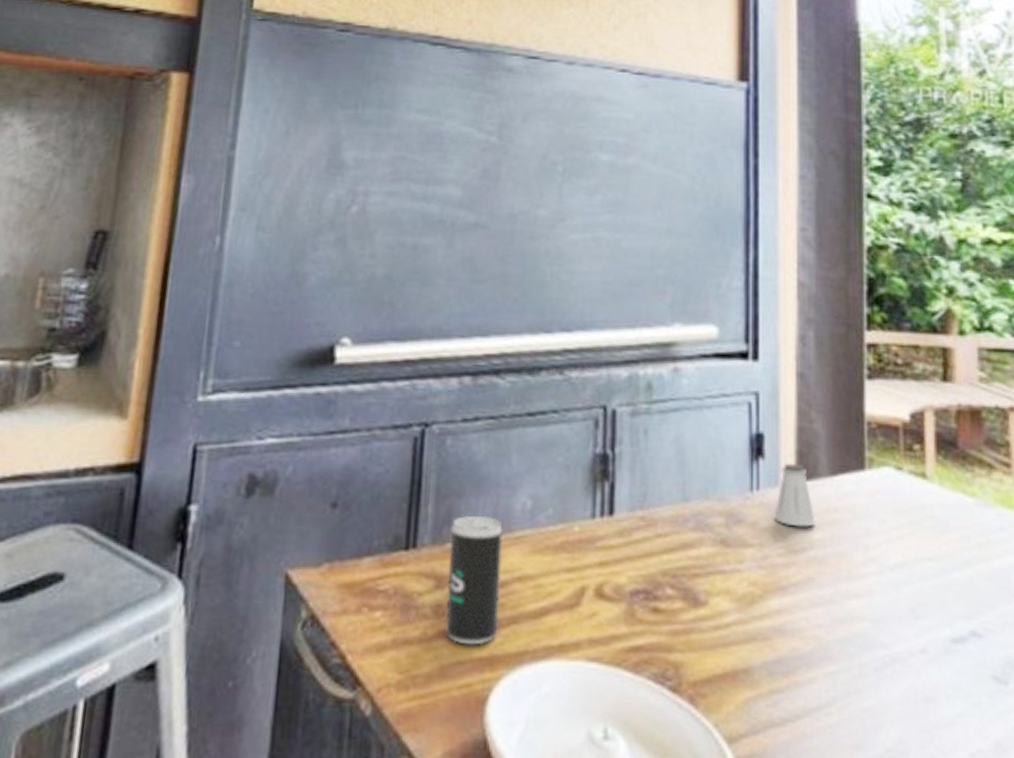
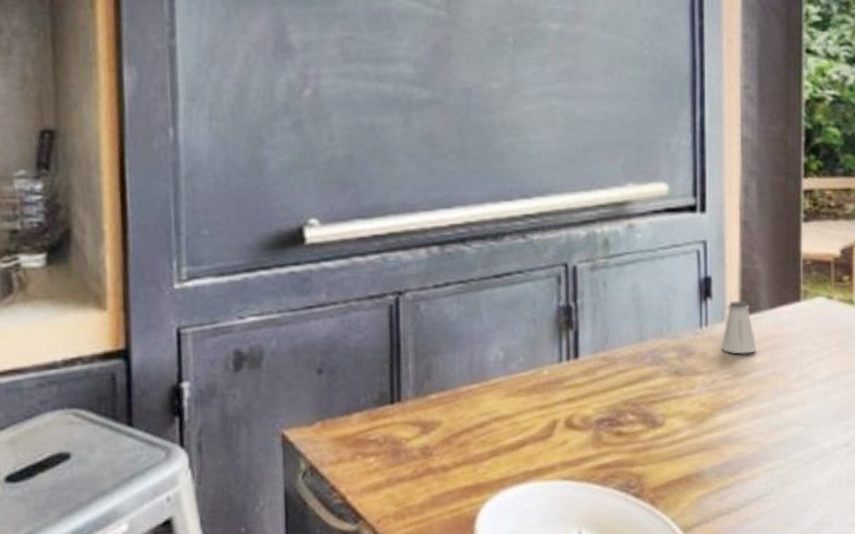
beverage can: present [445,515,503,645] -> none [431,368,481,478]

